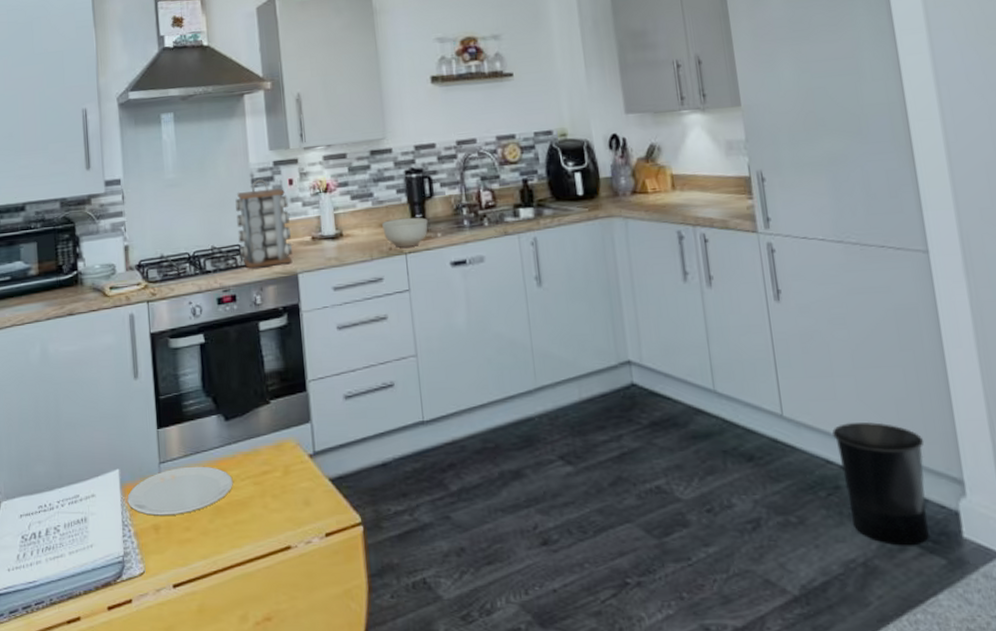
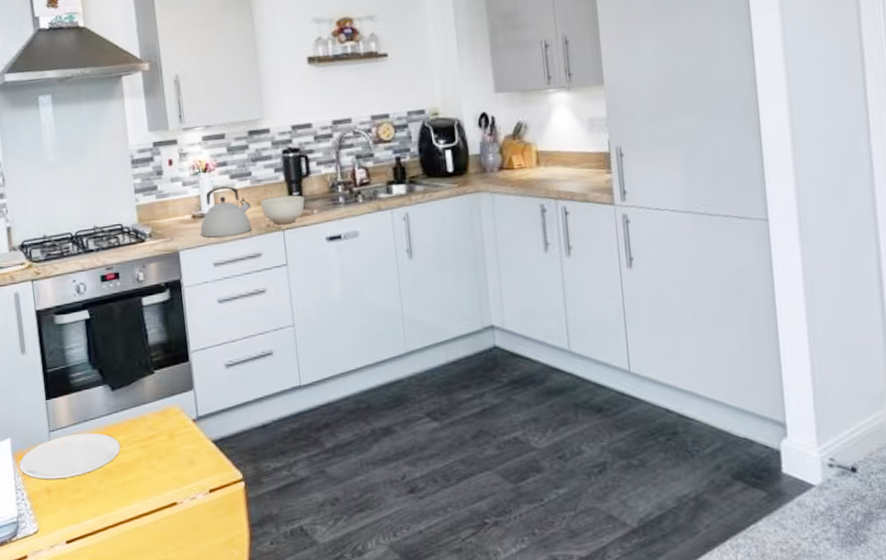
spice rack: present [235,178,293,268] -> none [116,159,174,246]
kettle: none [320,207,373,260] -> present [200,186,252,238]
waste bin: present [832,422,929,546] -> none [673,375,754,482]

